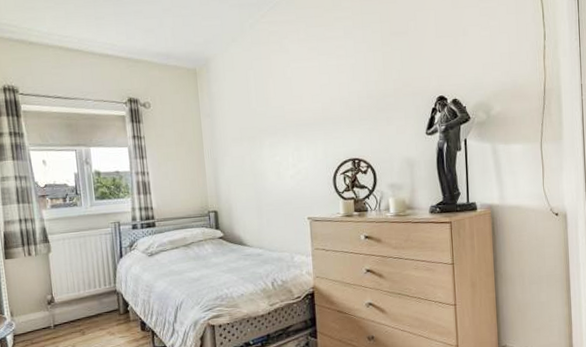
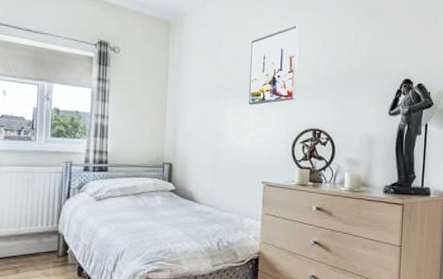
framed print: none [280,56,331,143] -> present [249,25,299,105]

